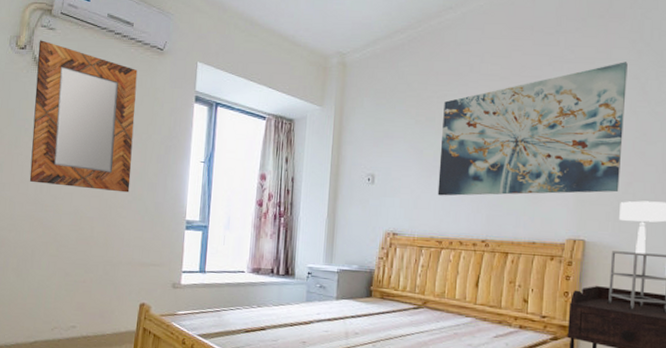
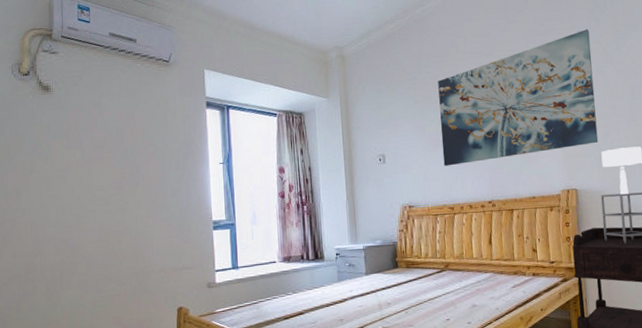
home mirror: present [29,40,138,193] -> none [42,64,153,205]

